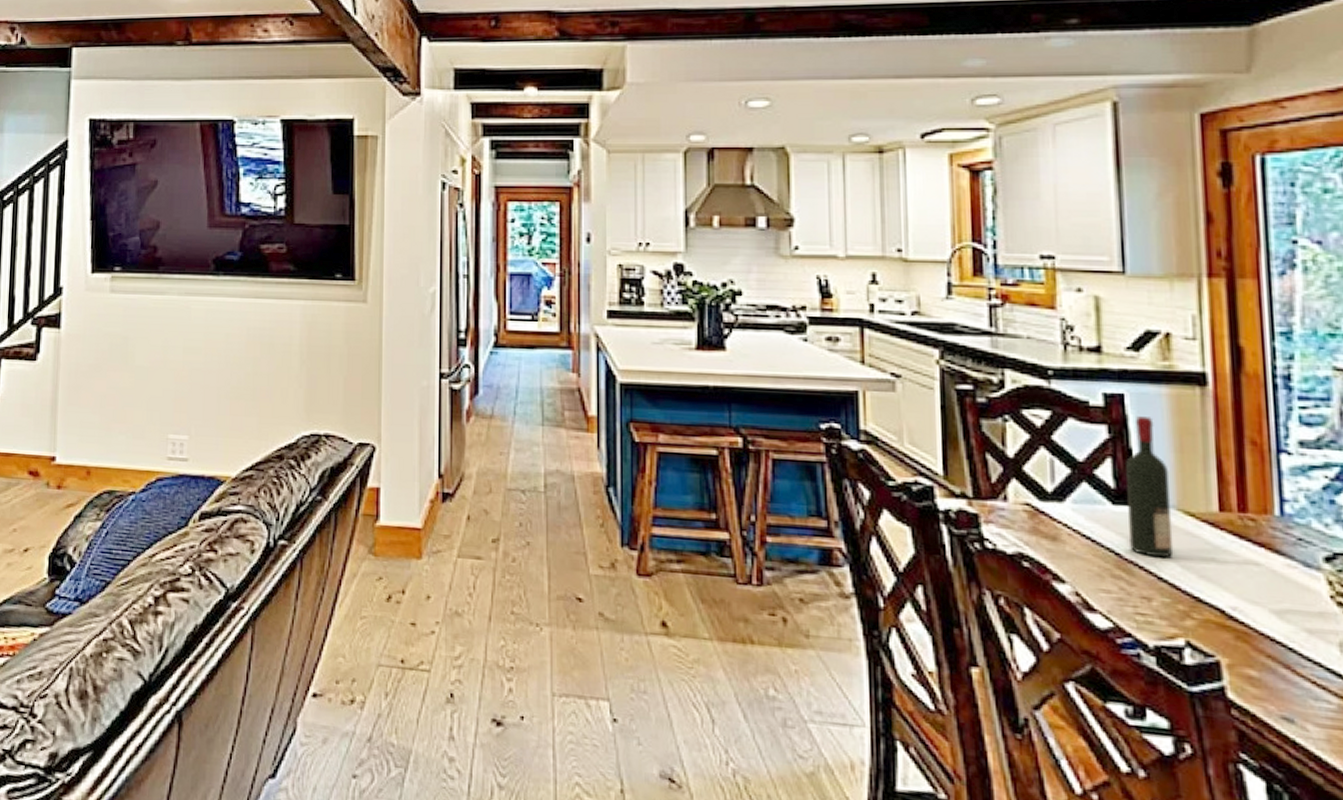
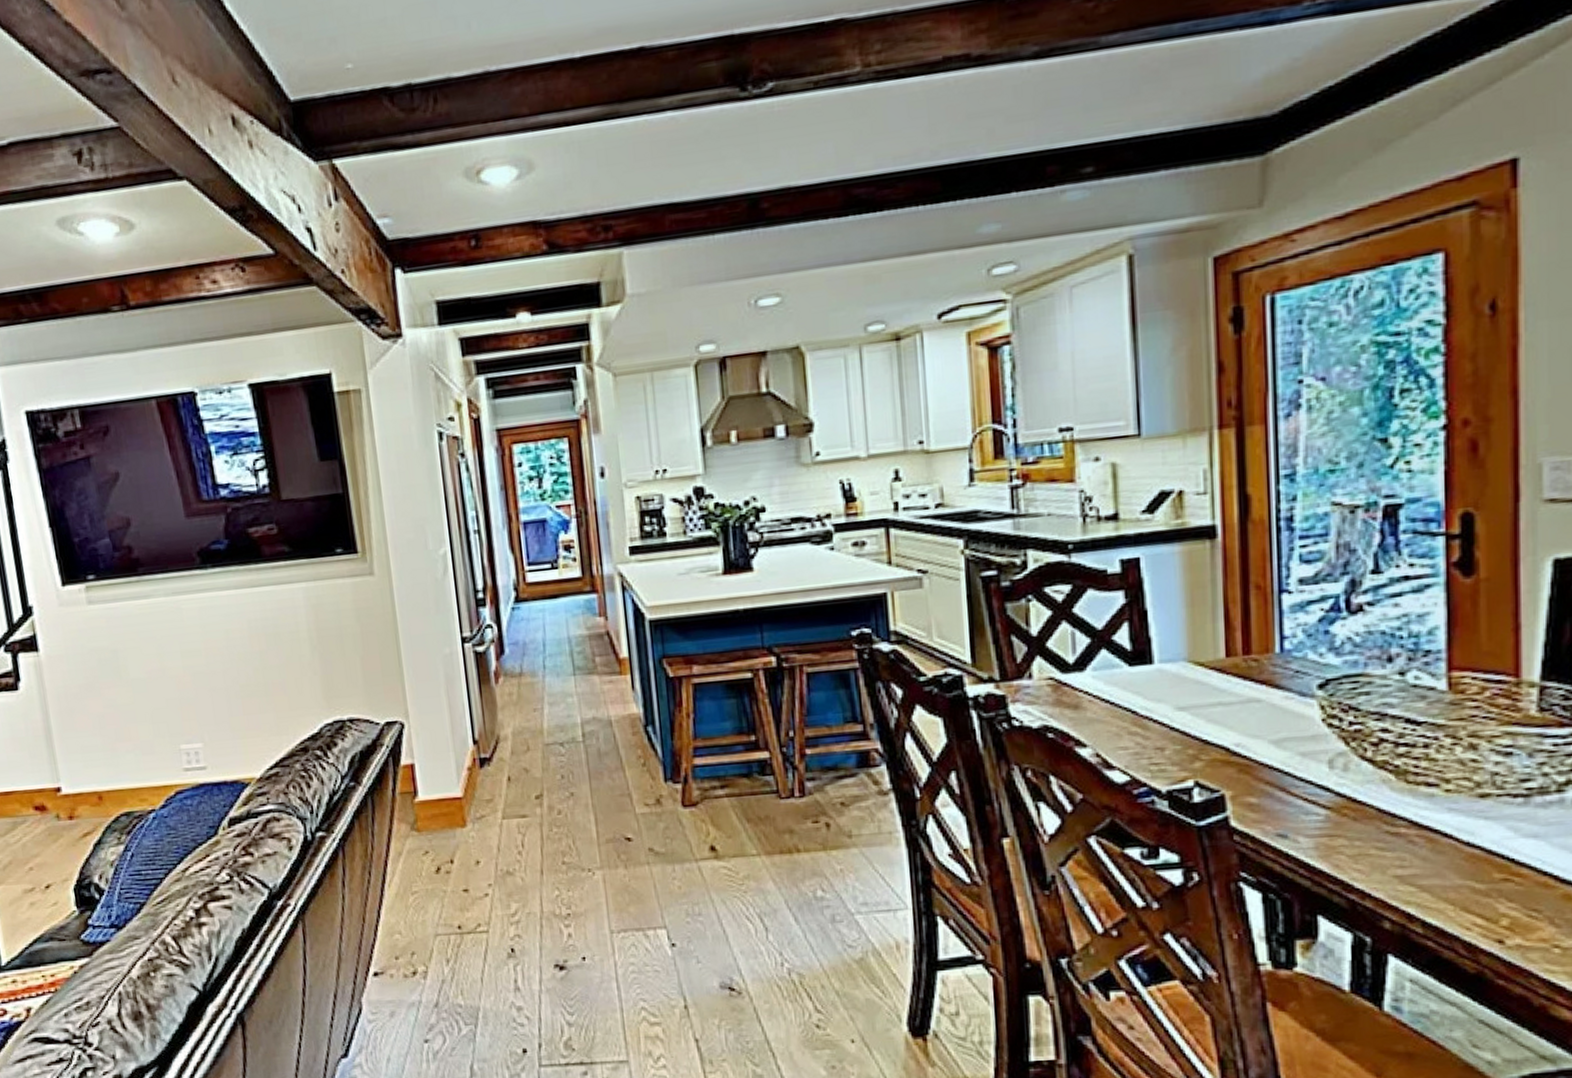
wine bottle: present [1126,416,1174,558] -> none [1141,576,1185,710]

